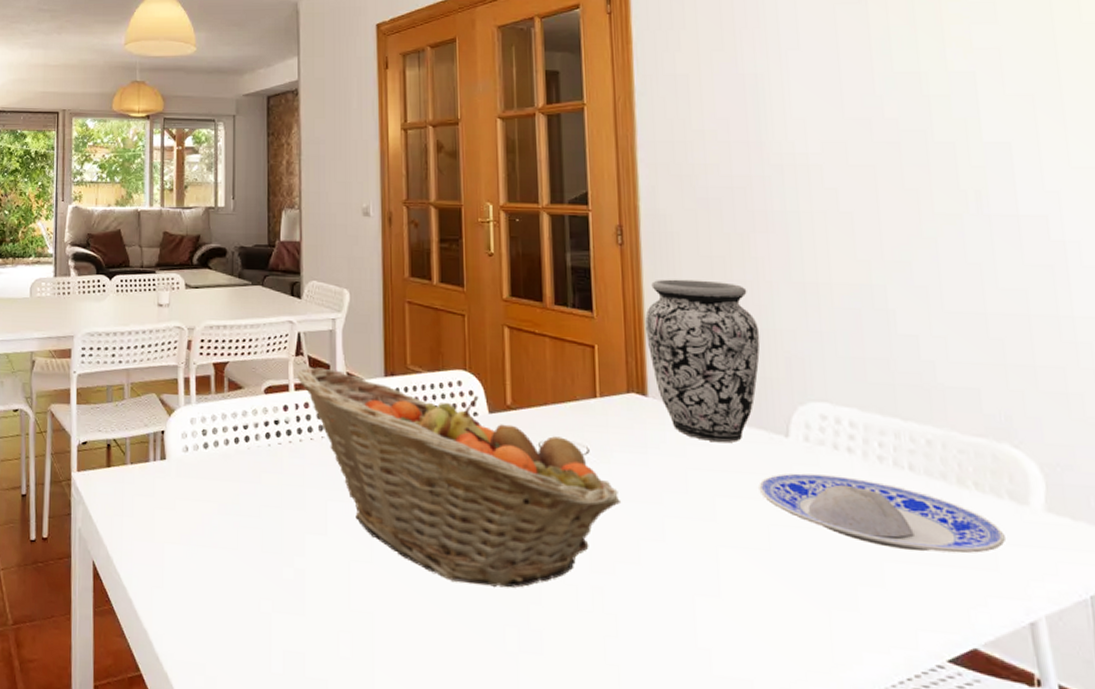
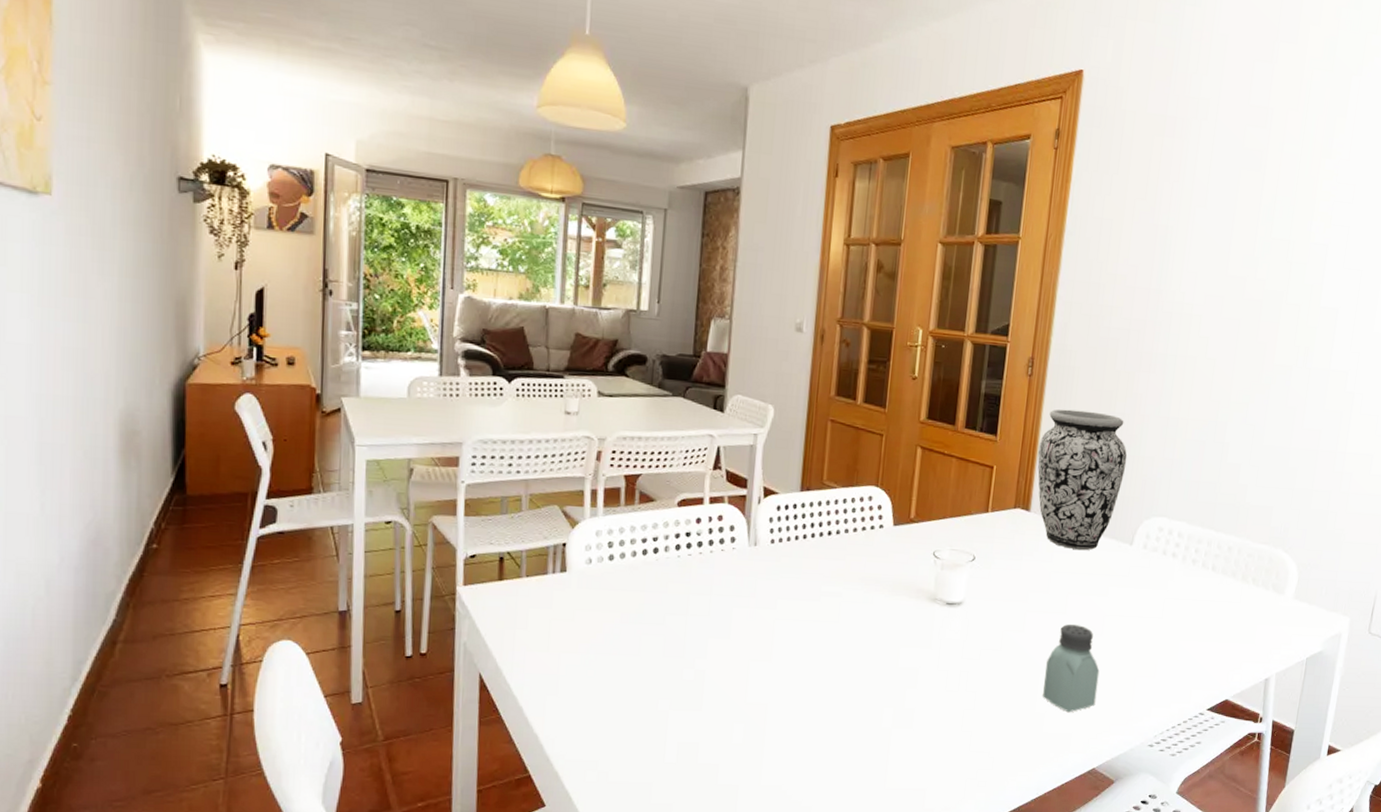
fruit basket: present [297,367,622,588] -> none [712,481,995,676]
saltshaker: none [702,534,780,651] -> present [1043,624,1100,713]
plate: present [759,473,1005,554] -> none [1102,574,1264,632]

